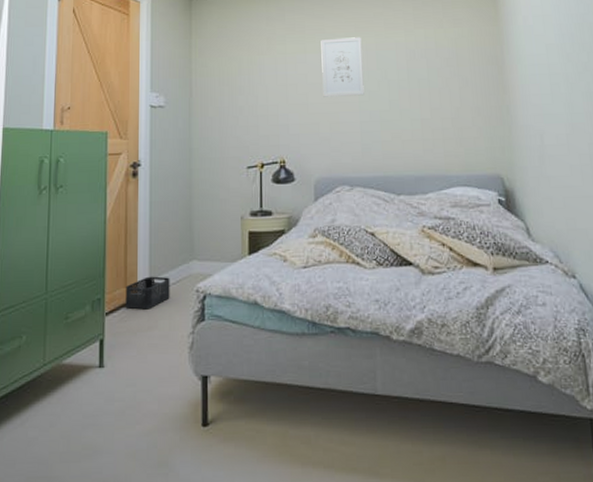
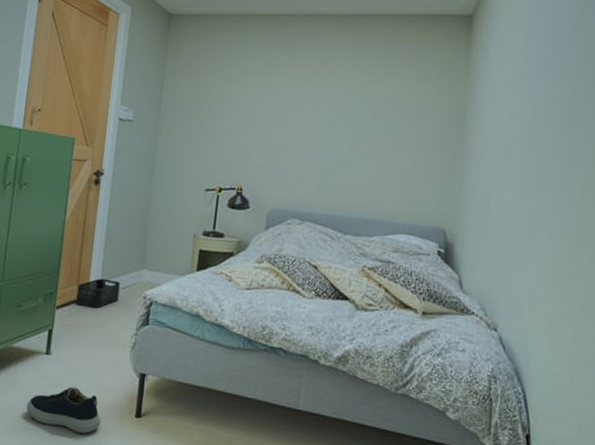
shoe: none [83,400,166,452] -> present [26,386,101,433]
wall art: present [321,37,364,97] -> none [287,76,332,136]

